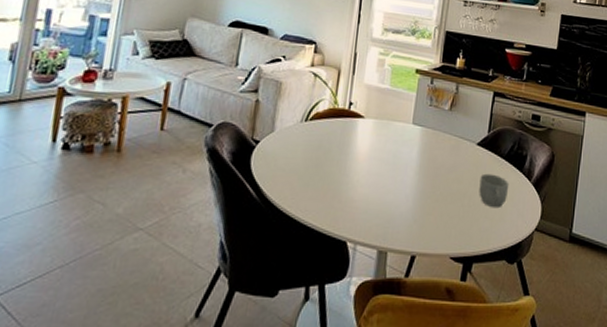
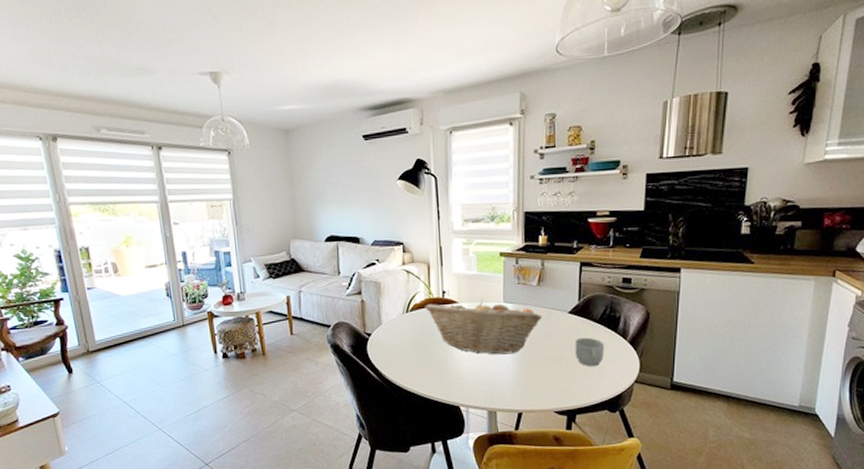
fruit basket: none [327,115,450,184] -> present [424,299,542,355]

